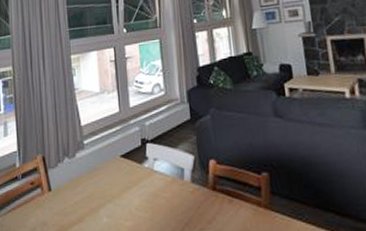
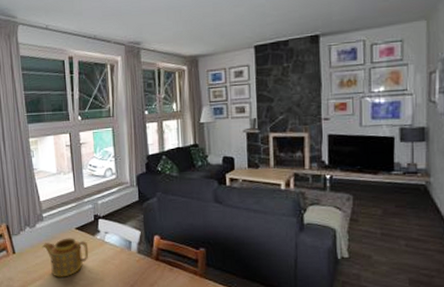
teapot: none [82,168,136,219] -> present [42,238,89,277]

